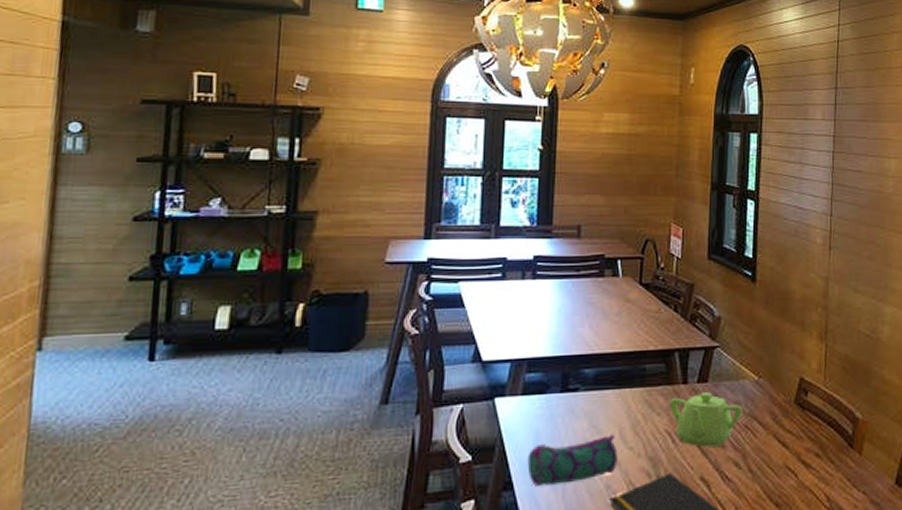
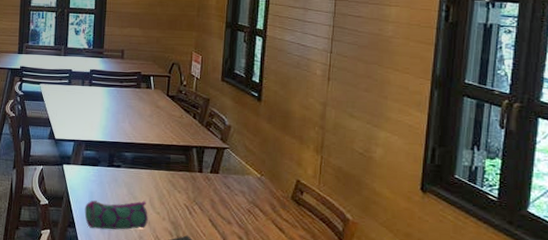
teapot: present [670,392,742,447] -> none [188,181,246,222]

